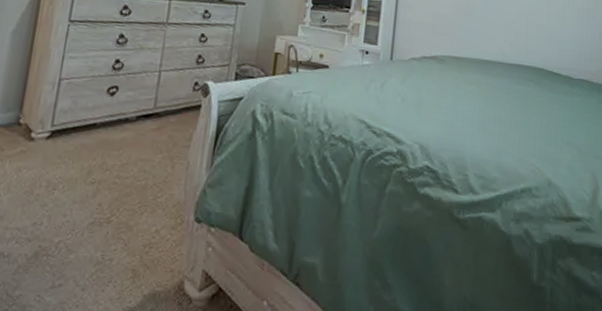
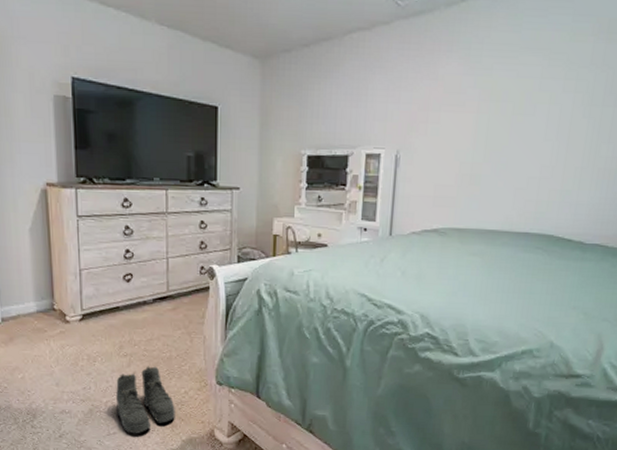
boots: none [68,196,142,287] -> present [116,366,175,434]

